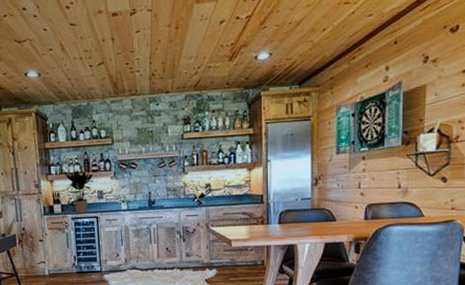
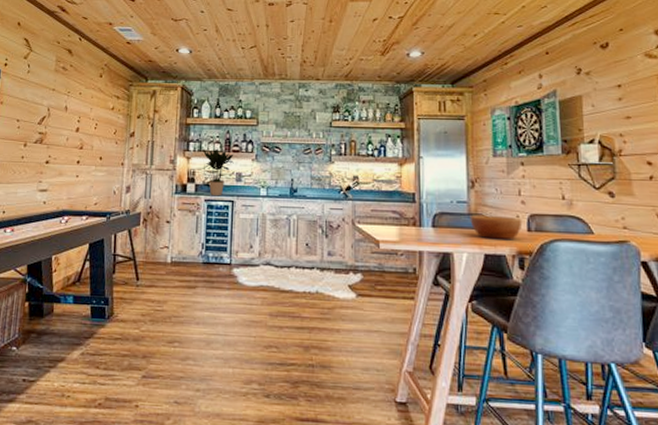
bowl: none [313,208,360,229] -> present [470,214,523,239]

